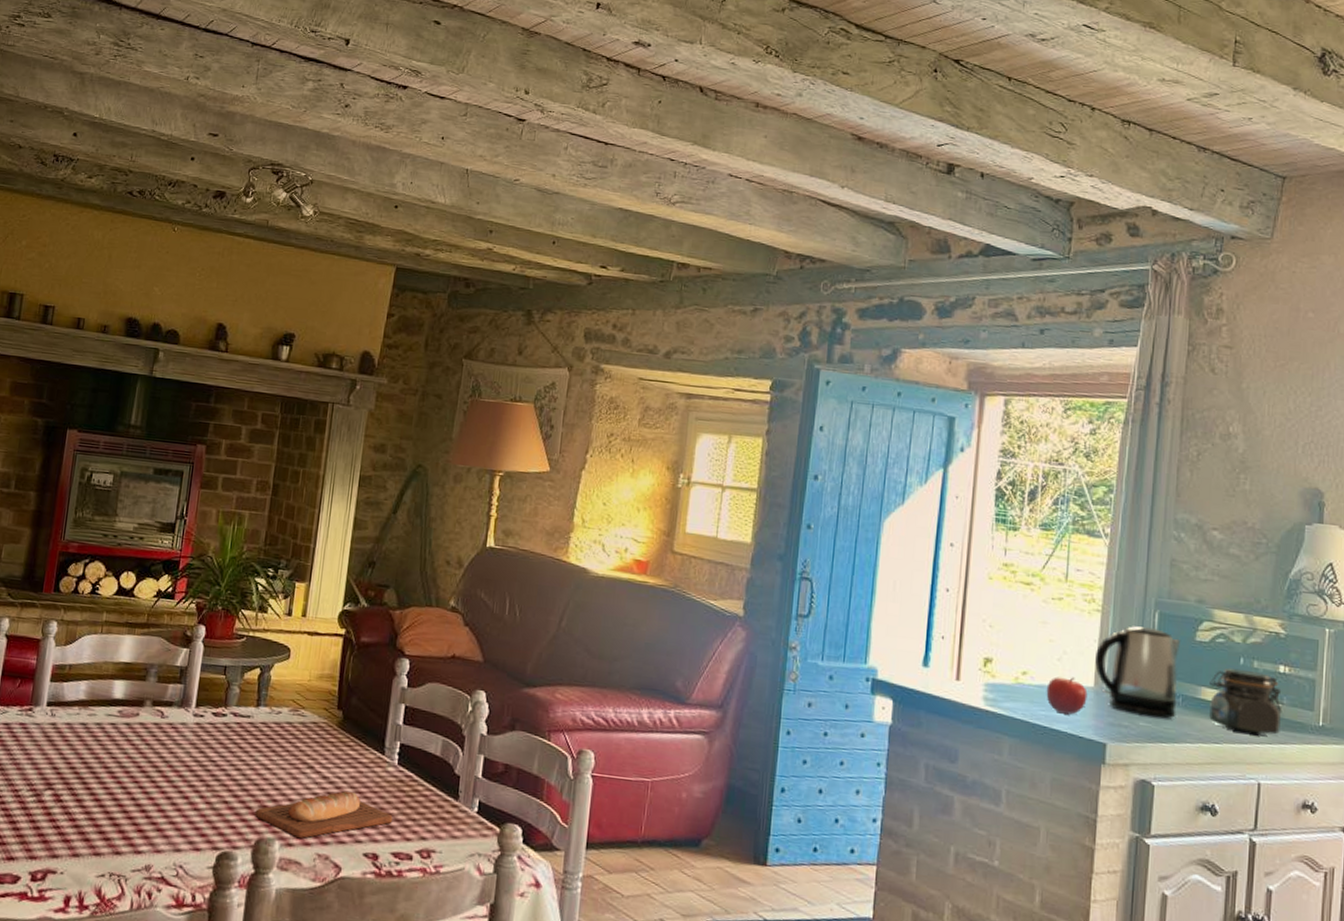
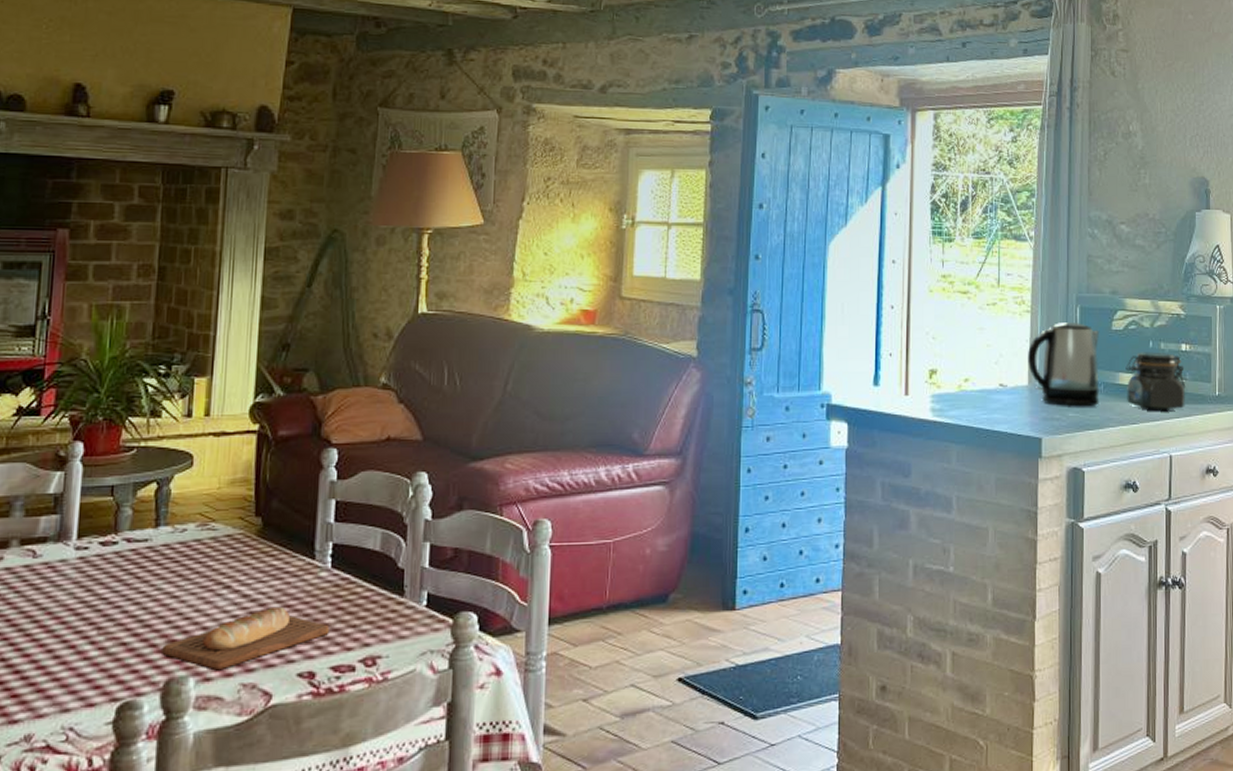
fruit: present [1046,677,1088,715] -> none [987,378,1023,415]

